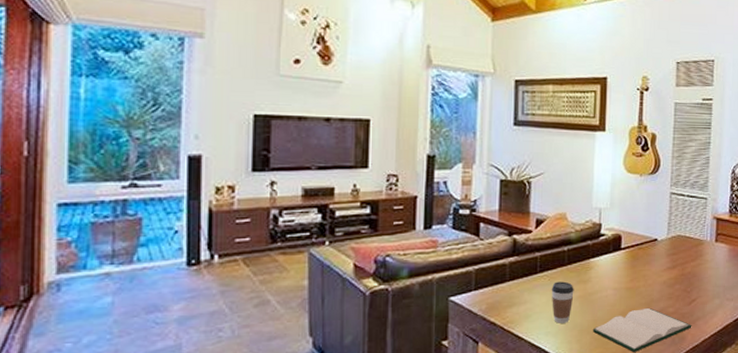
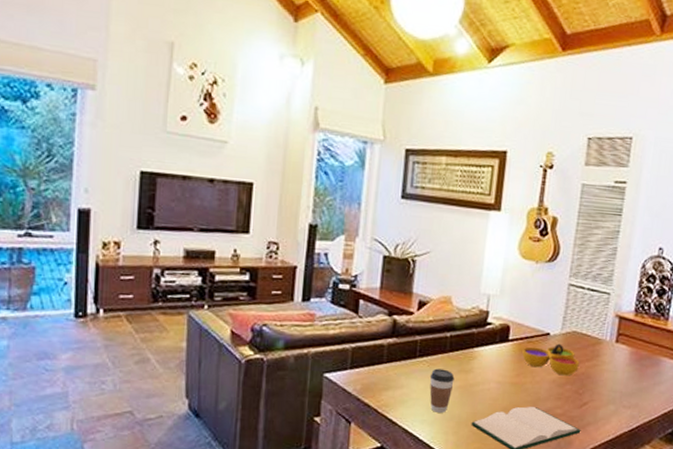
decorative bowl: none [634,247,685,277] -> present [522,343,579,376]

